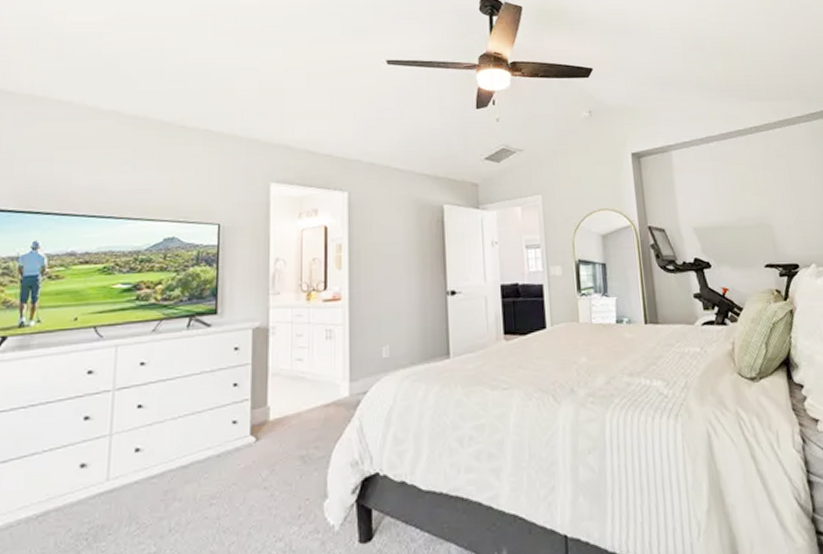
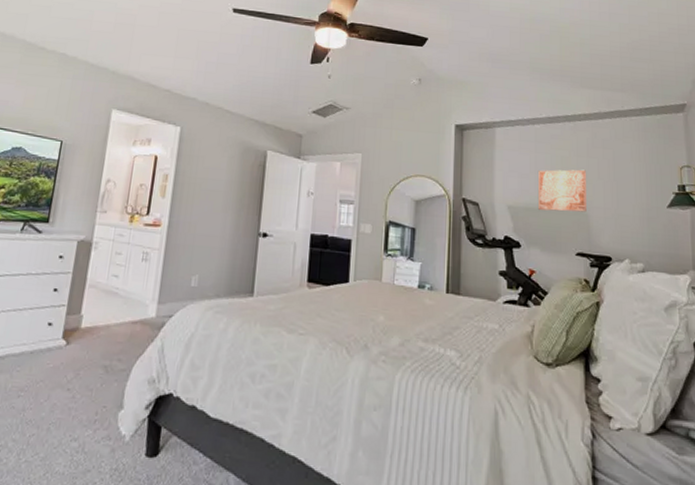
wall art: none [719,181,770,227] -> present [537,169,587,212]

